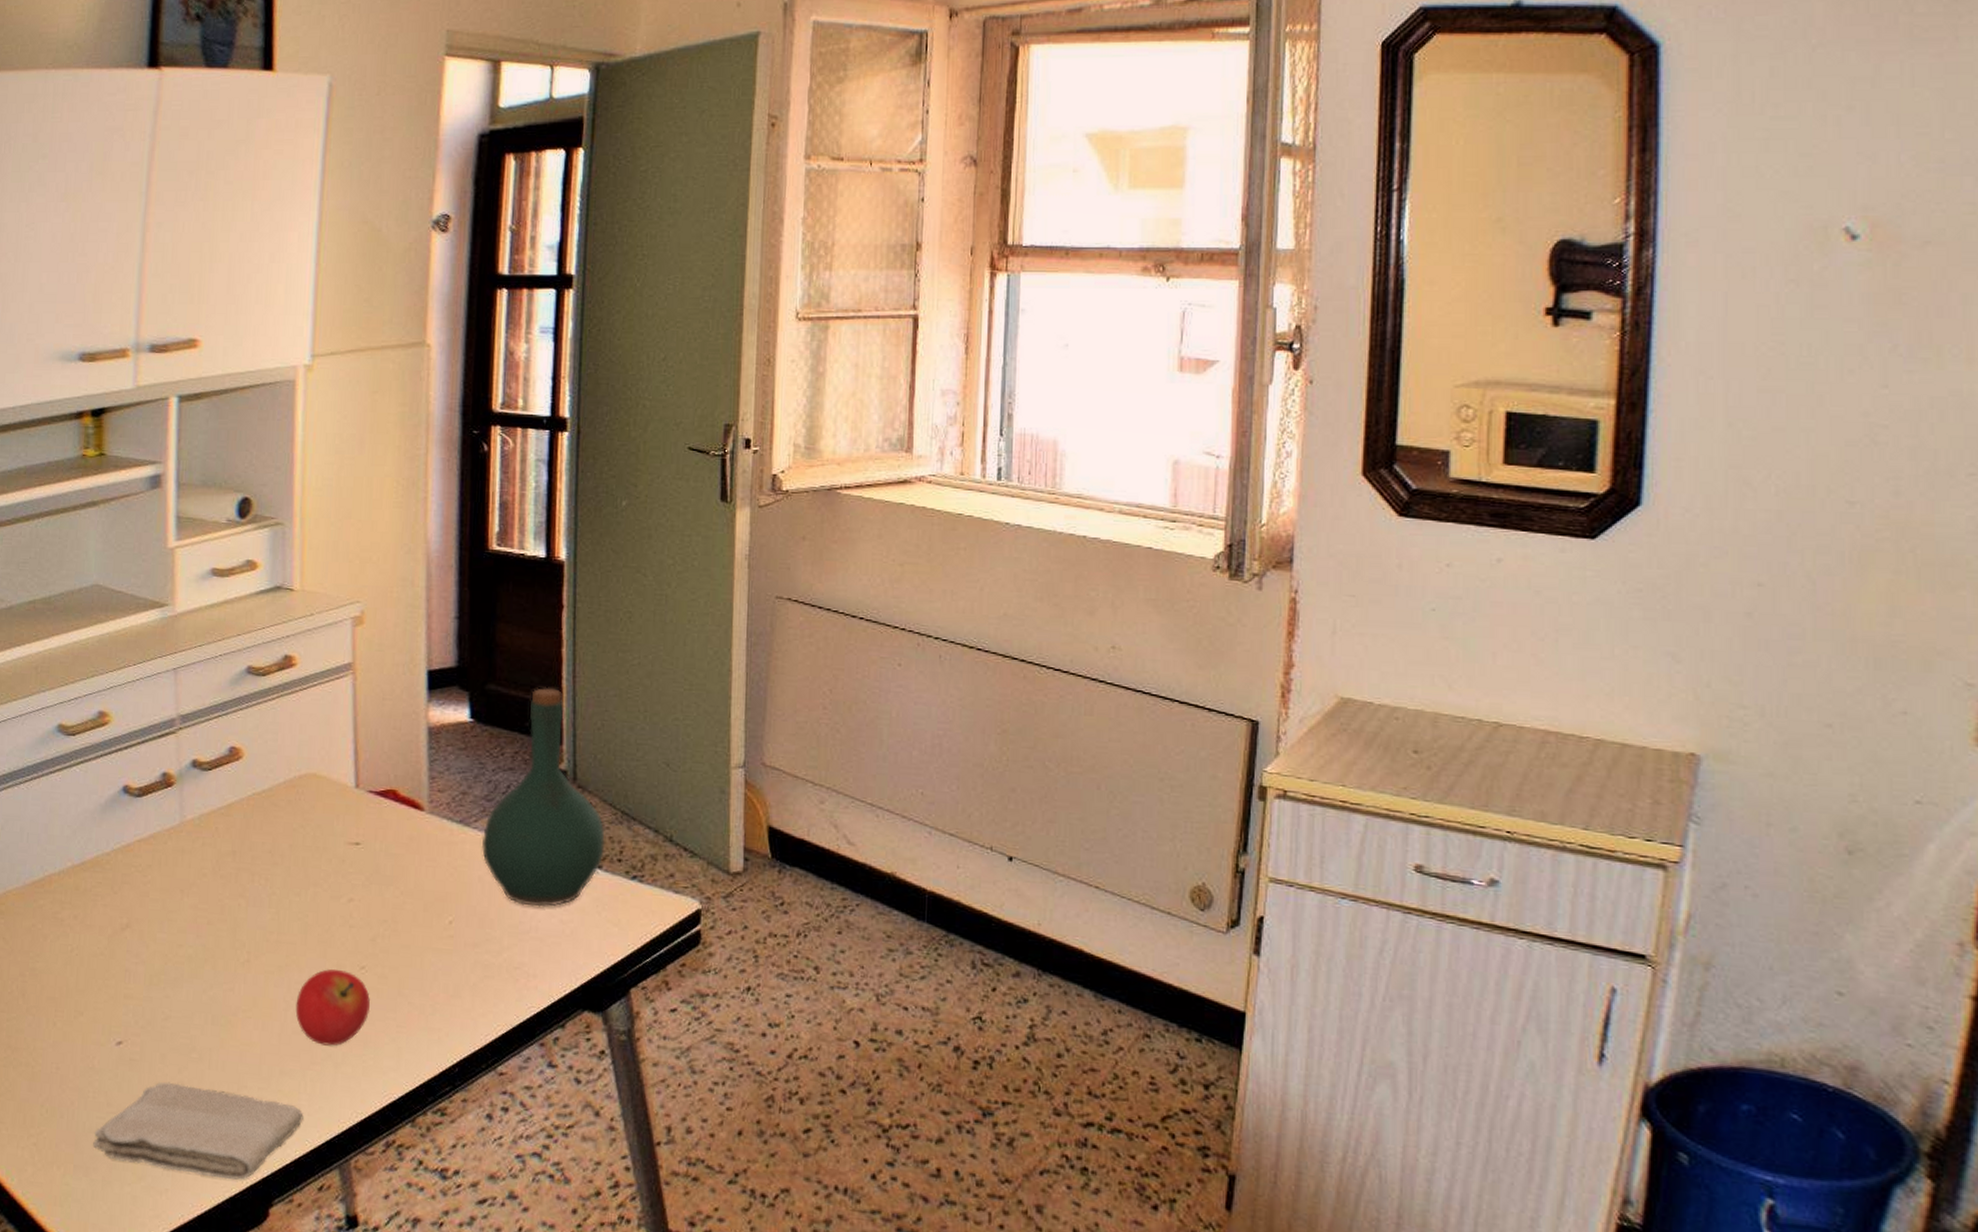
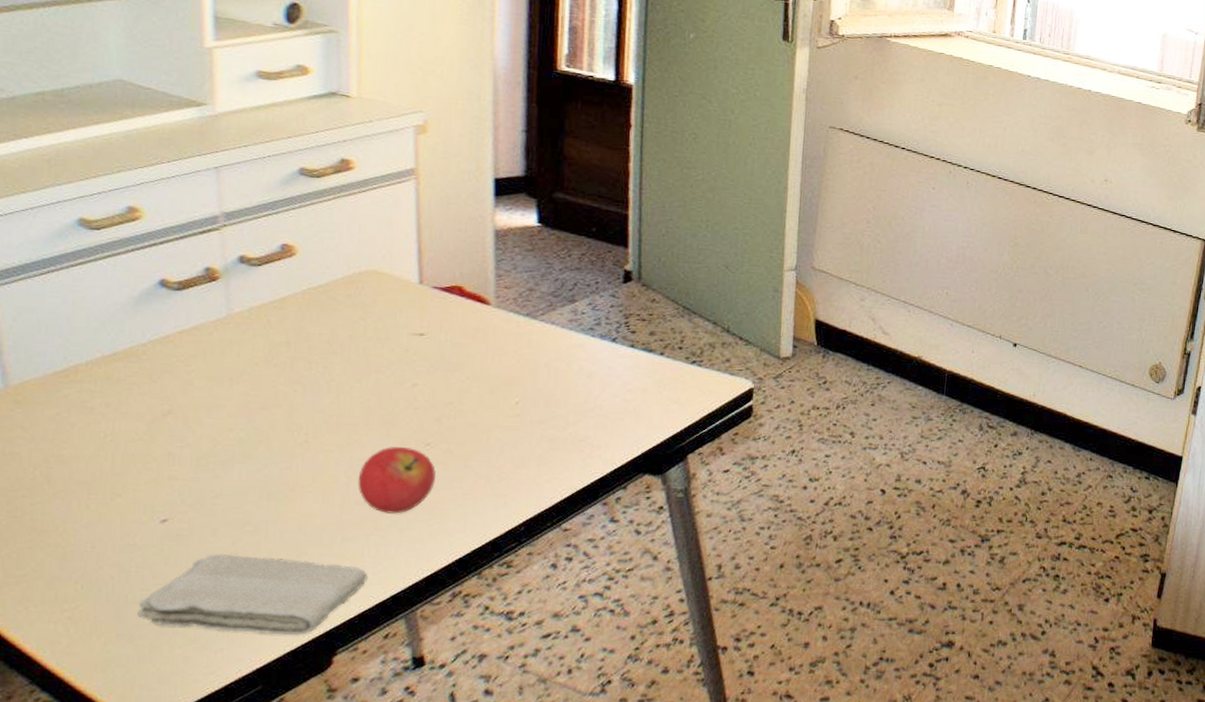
bottle: present [481,687,605,907] -> none [547,197,668,389]

